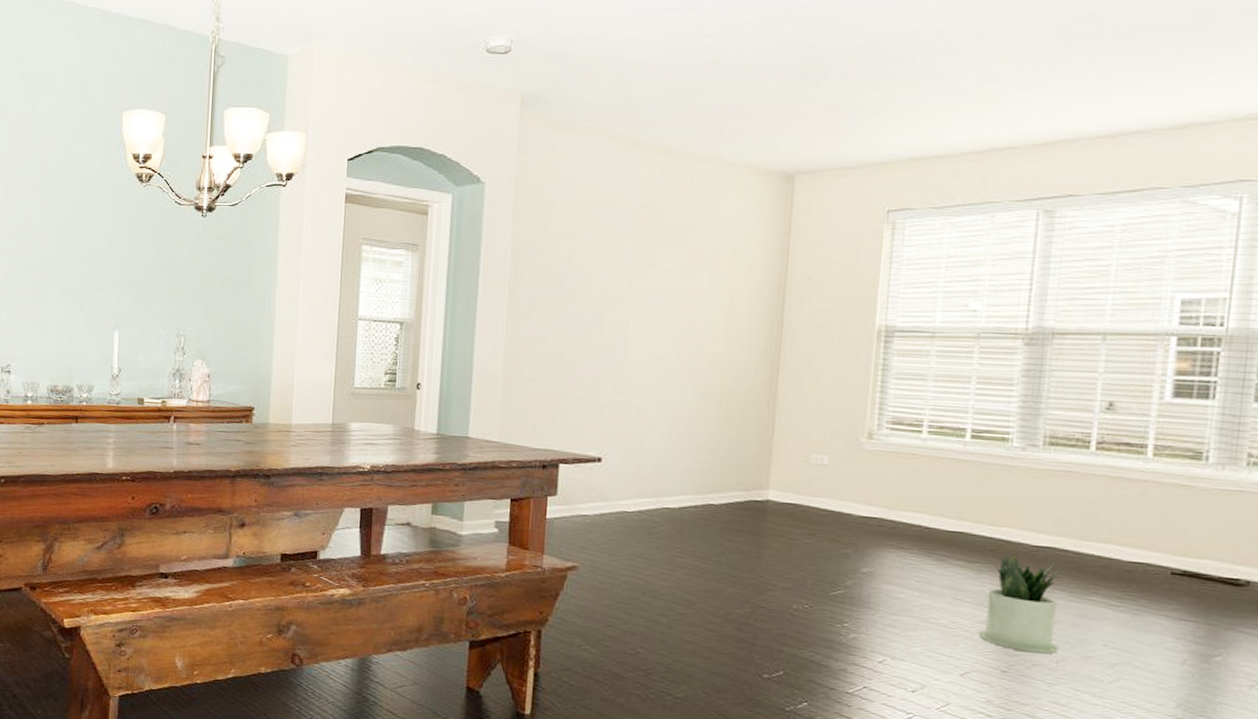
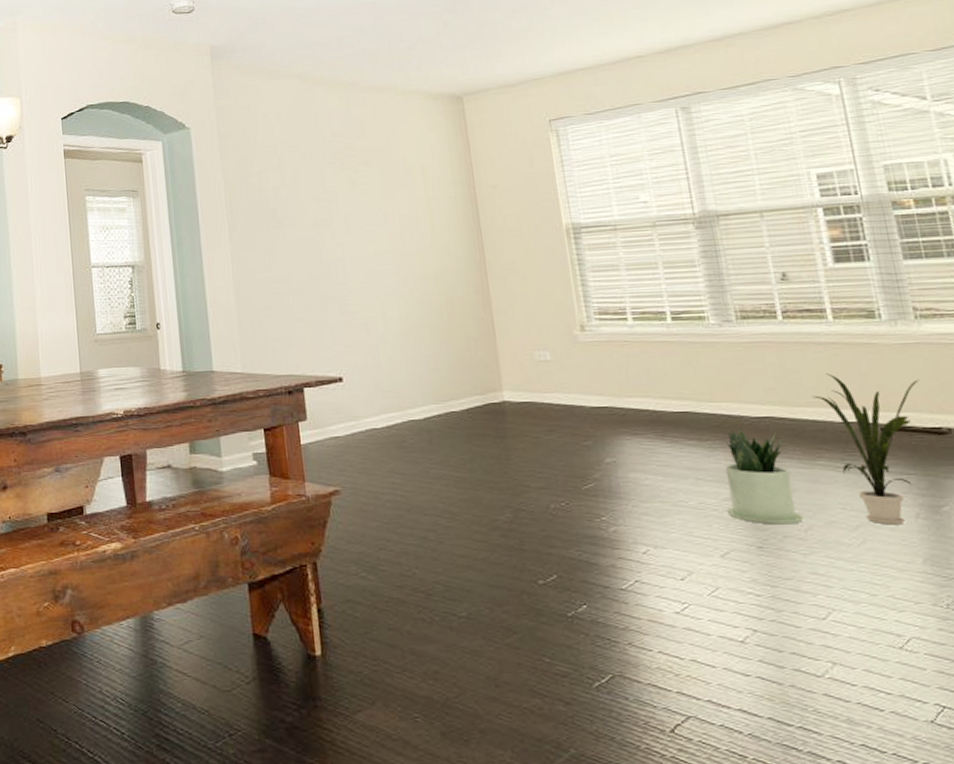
house plant: none [1104,511,1231,669] -> present [811,373,920,525]

